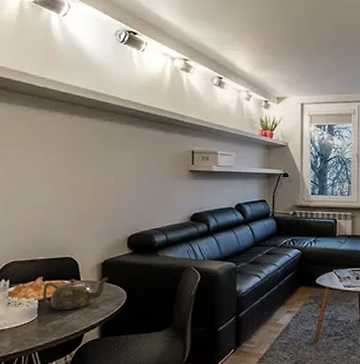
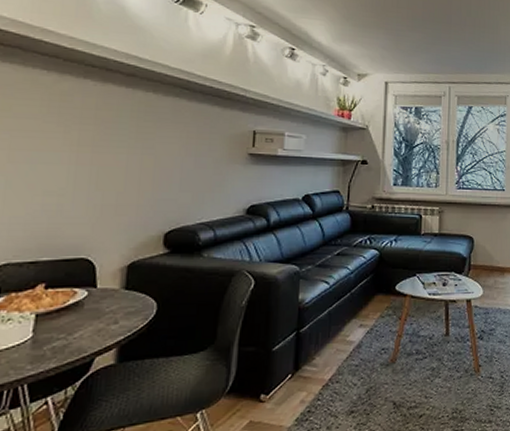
teapot: present [42,277,109,310] -> none [42,284,135,327]

